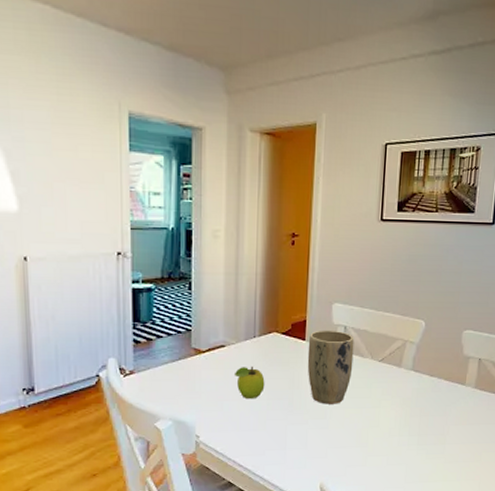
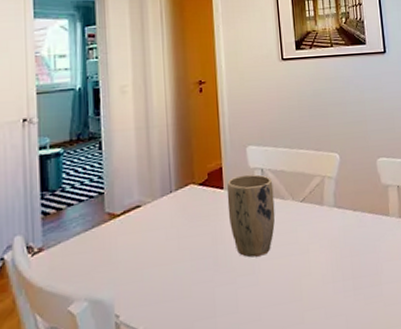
fruit: present [234,366,265,400] -> none [152,224,186,264]

